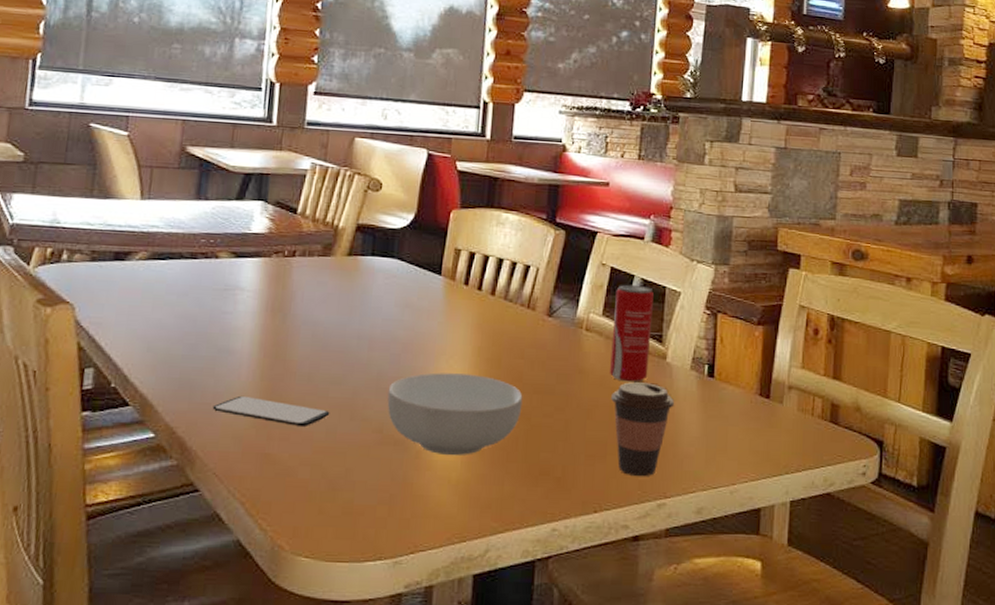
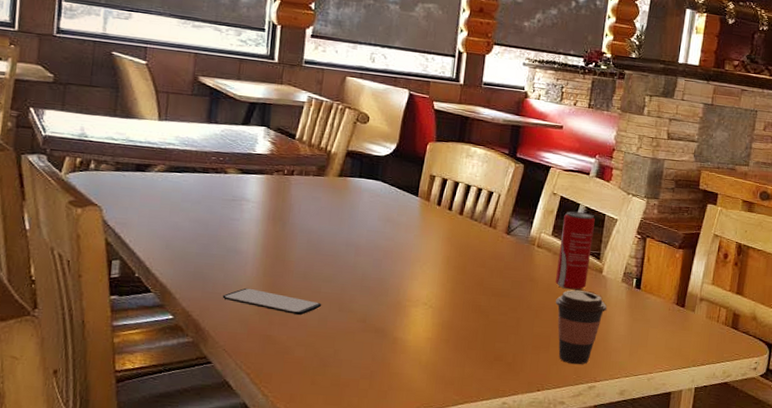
cereal bowl: present [387,372,523,456] -> none [370,276,483,343]

